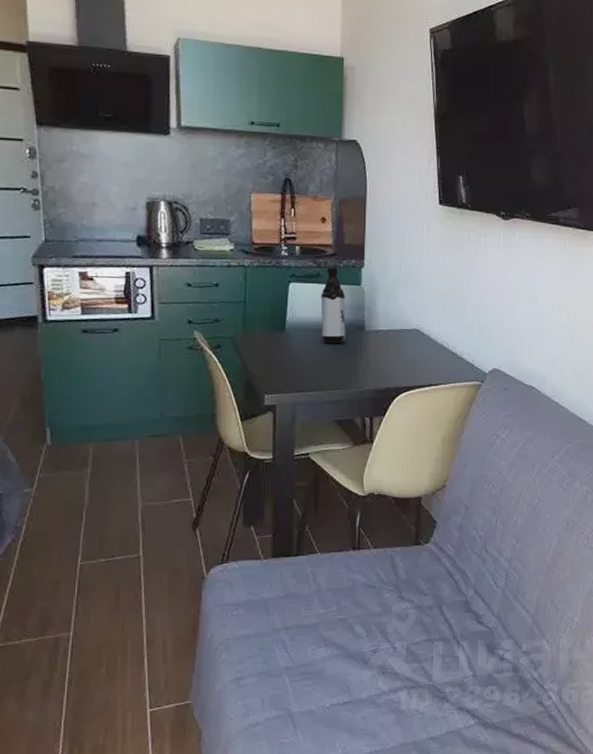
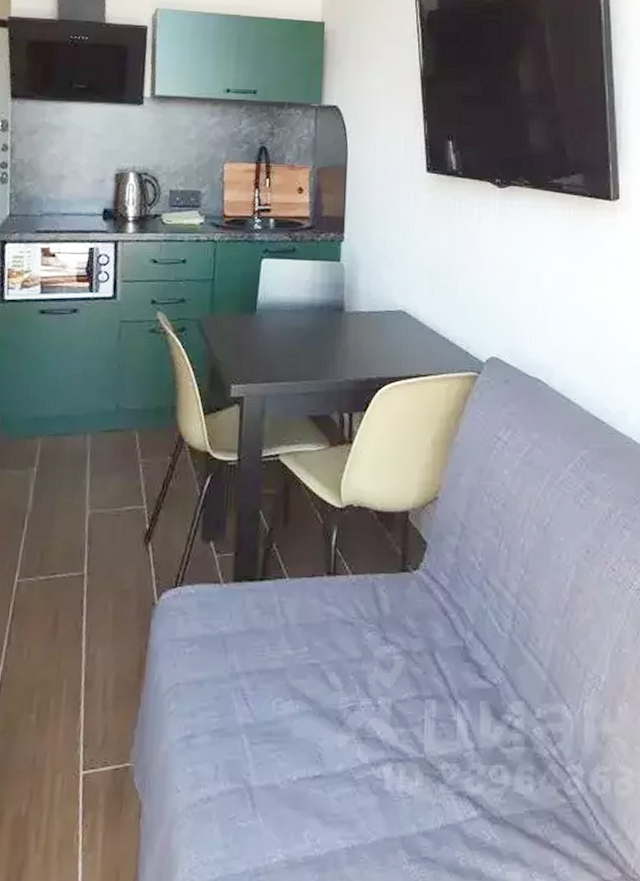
water bottle: present [321,267,346,343] -> none [295,241,323,326]

